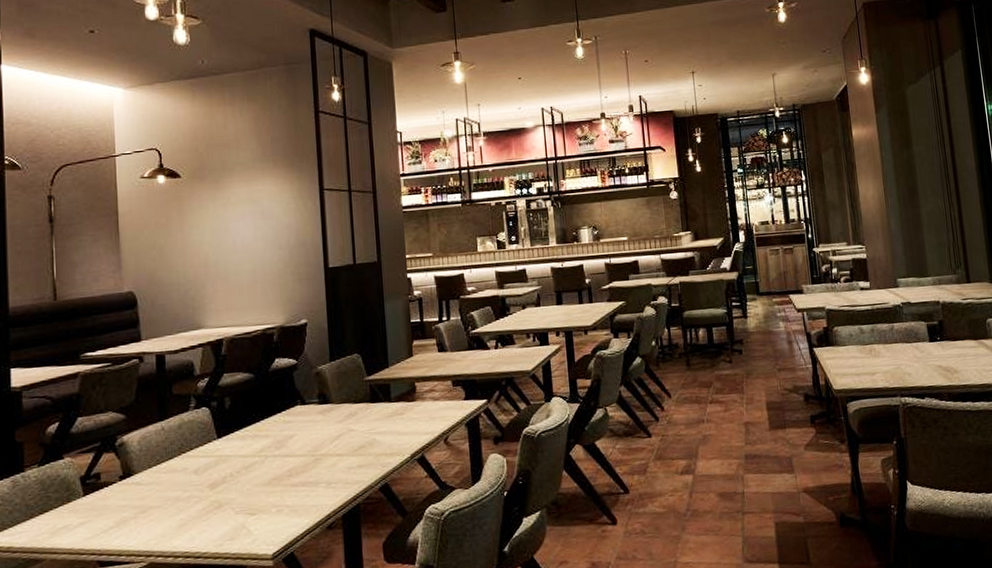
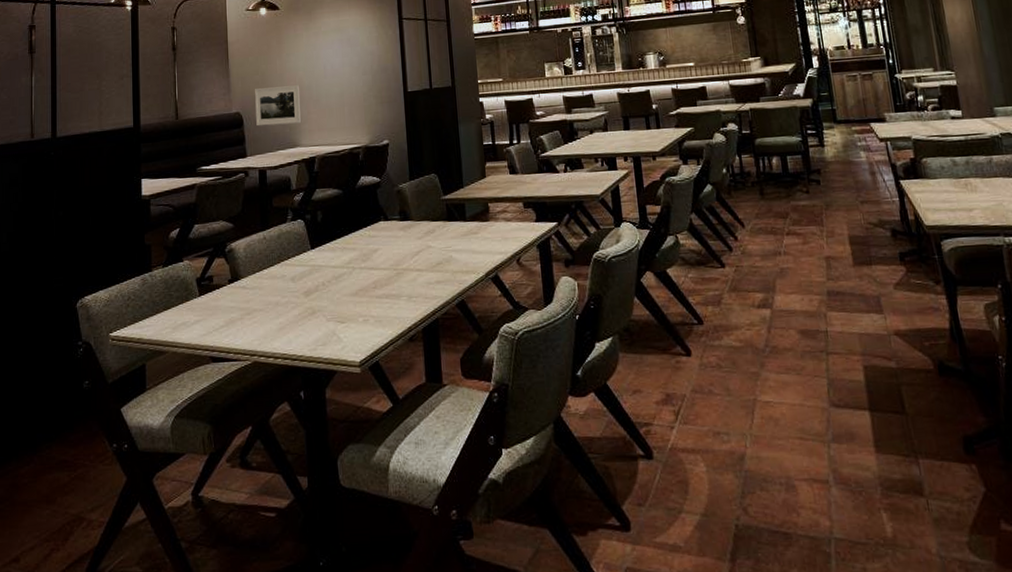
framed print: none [150,261,207,307] -> present [254,85,302,127]

